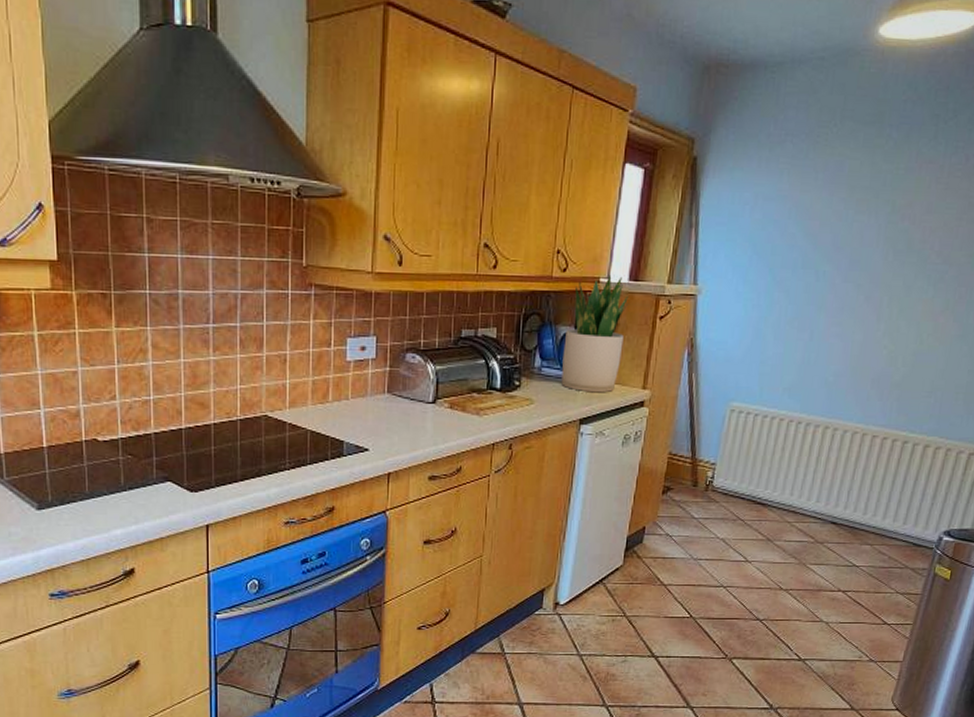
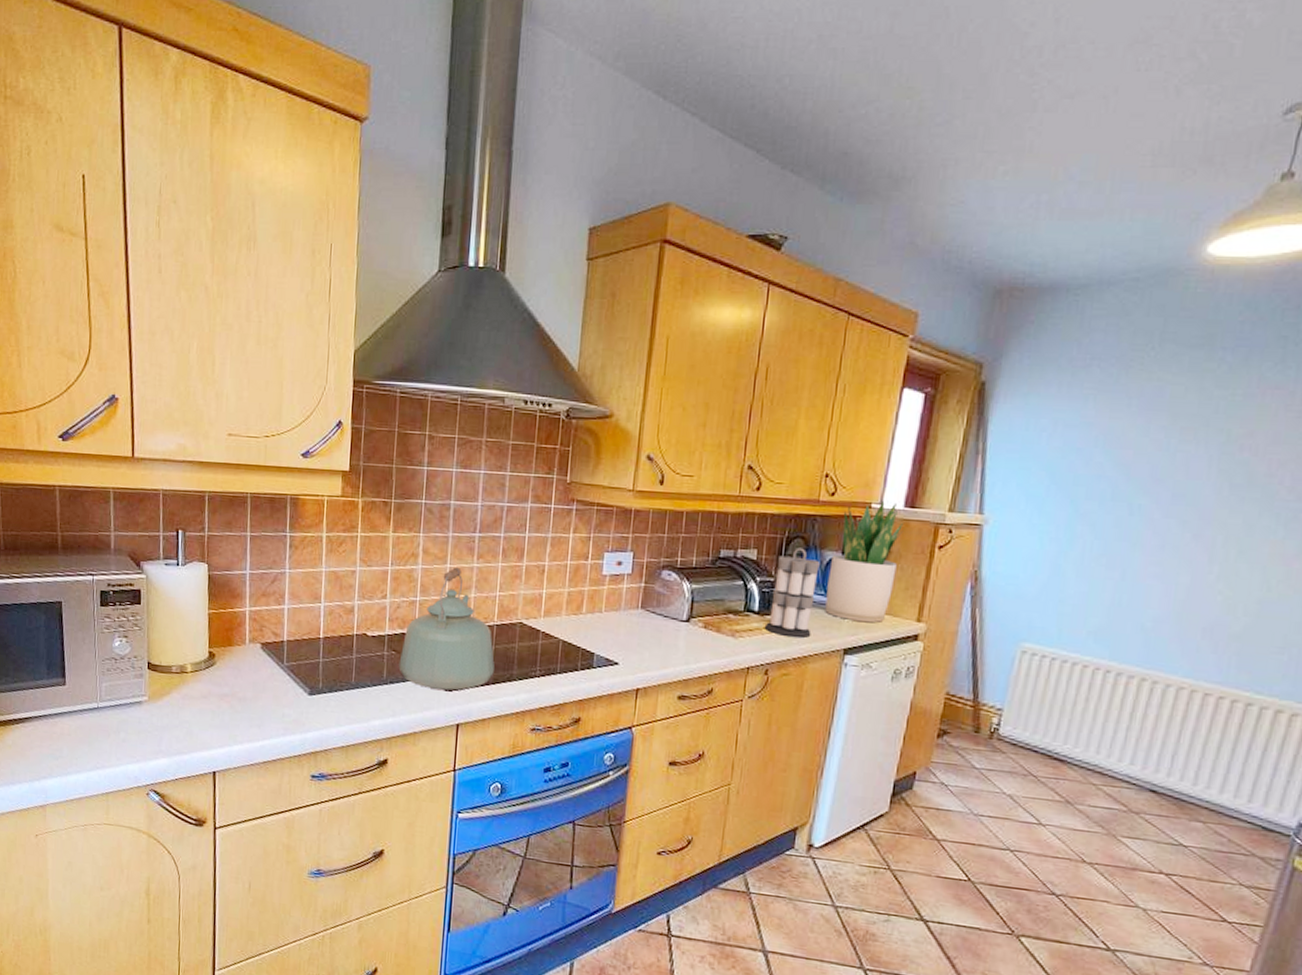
kettle: none [137,361,241,491] -> present [398,567,495,691]
spice rack: none [506,324,555,411] -> present [764,547,820,638]

